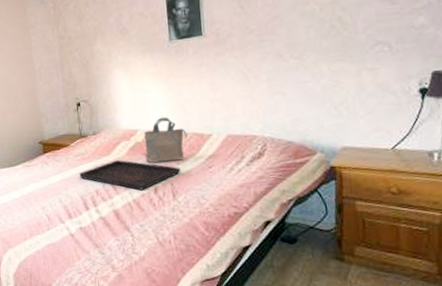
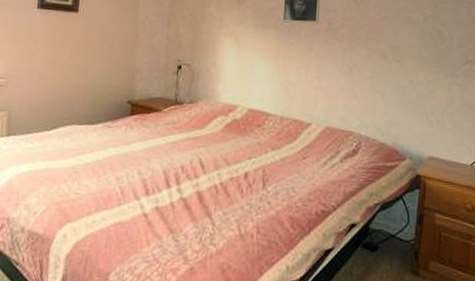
serving tray: present [79,160,181,191] -> none [166,135,275,173]
tote bag: present [144,116,187,163] -> none [241,96,287,146]

